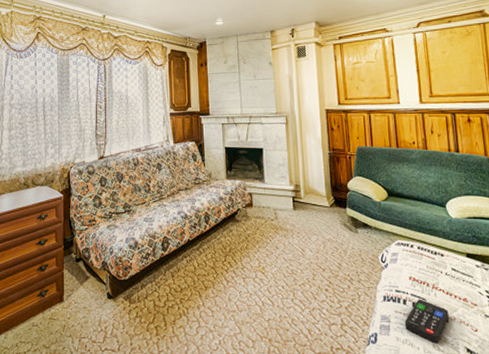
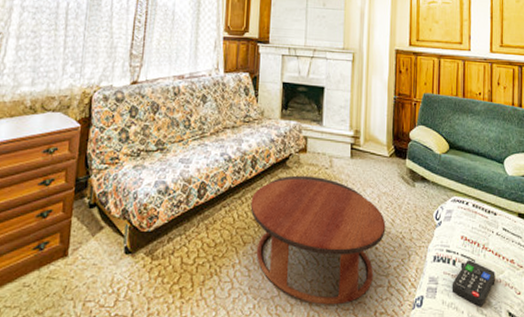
coffee table: none [208,227,334,341] -> present [250,175,386,305]

